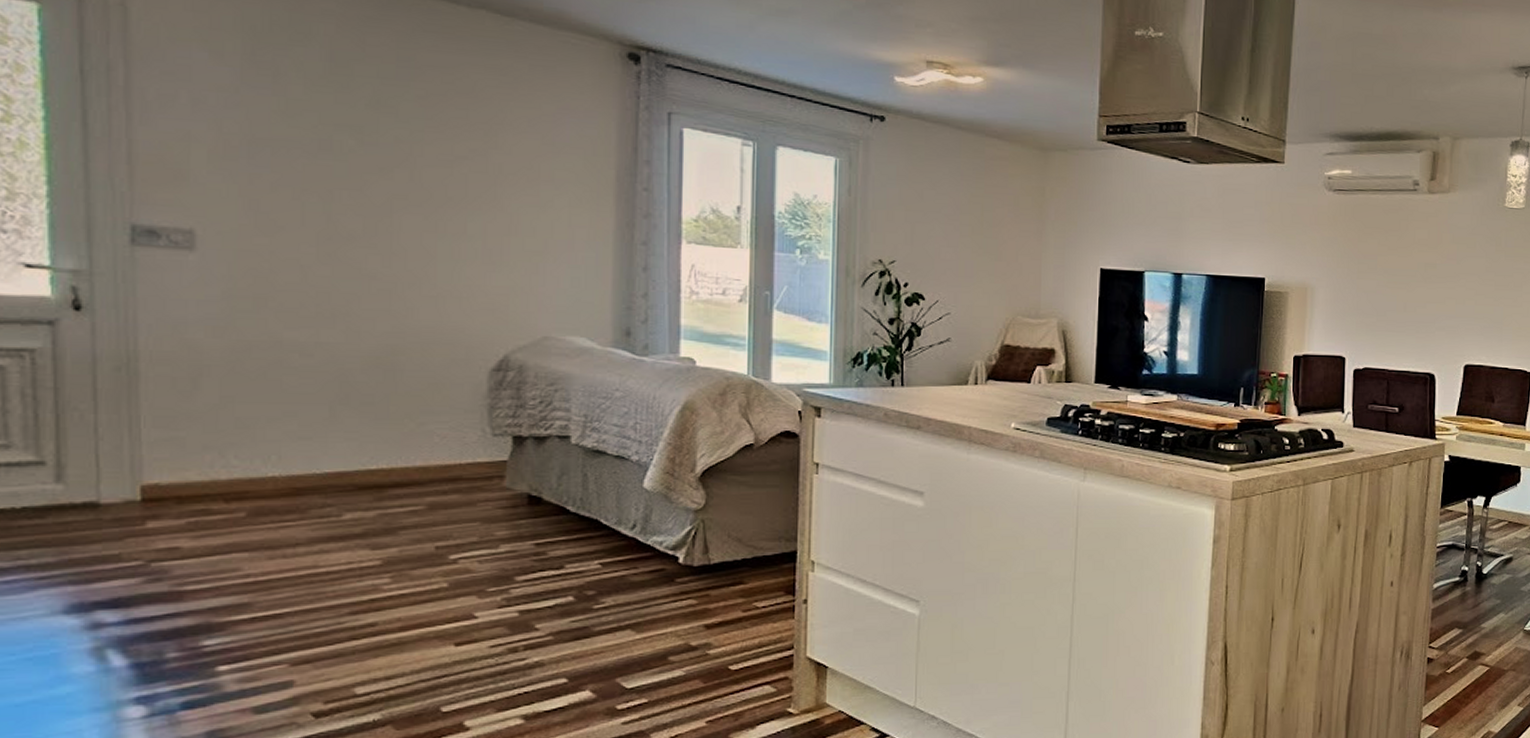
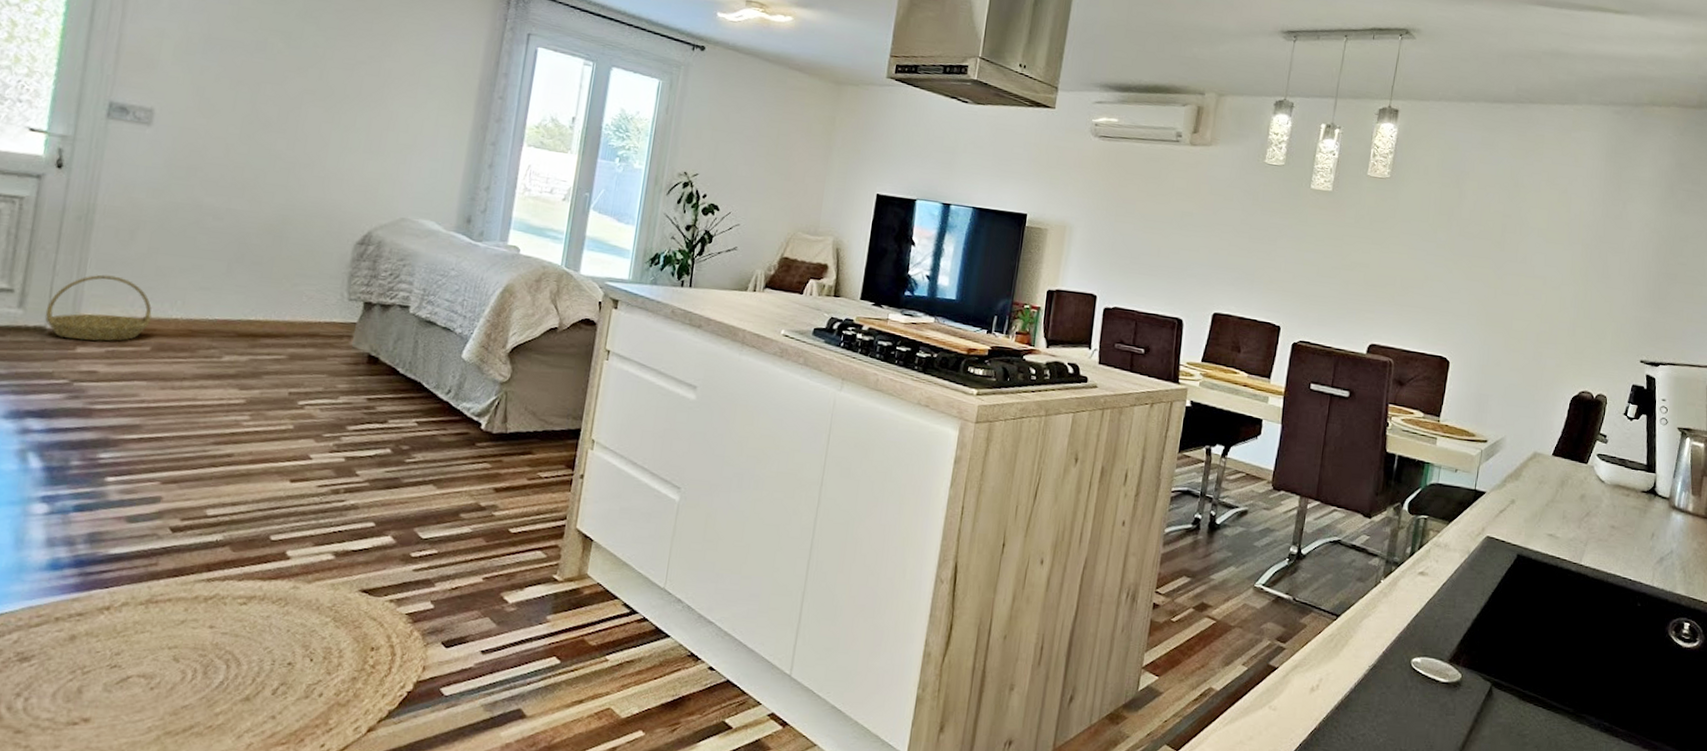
basket: none [97,433,240,513] -> present [45,274,152,341]

